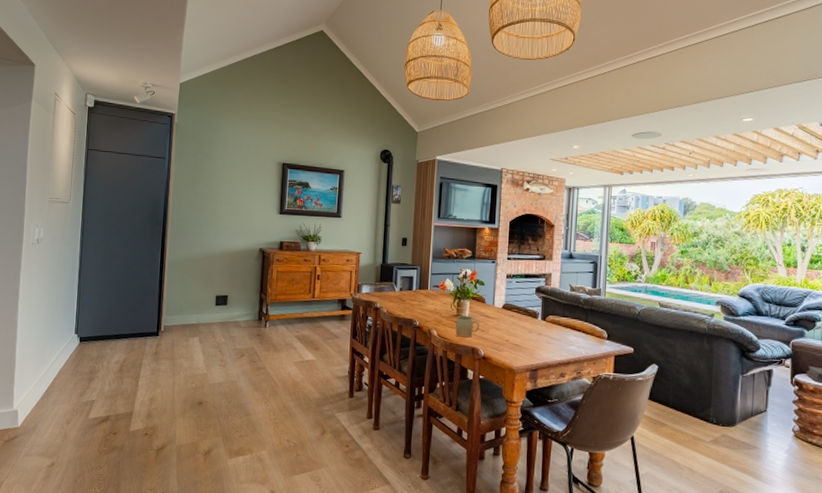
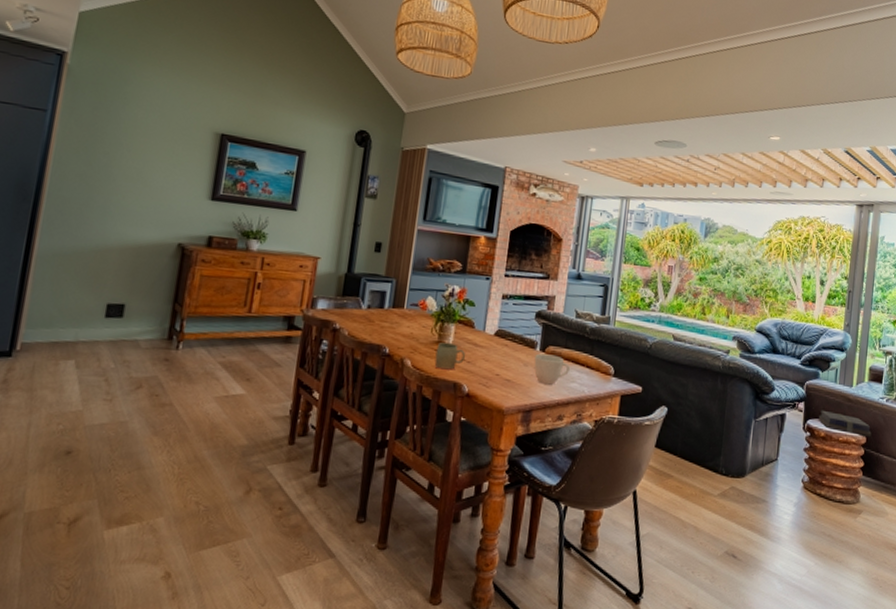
cup: none [537,322,568,348] -> present [533,353,570,385]

